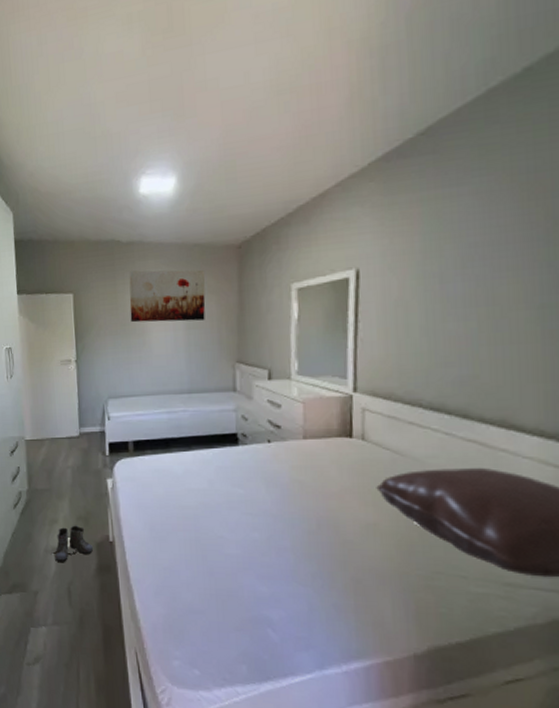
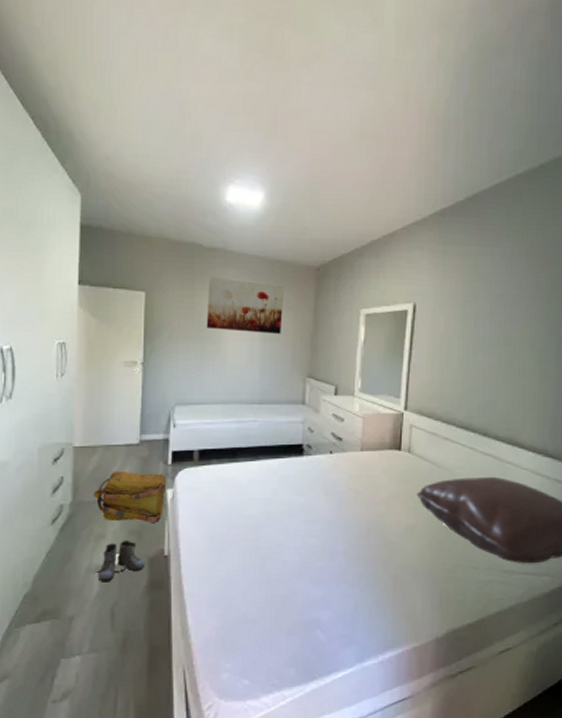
backpack: none [44,461,107,510] -> present [93,470,167,522]

